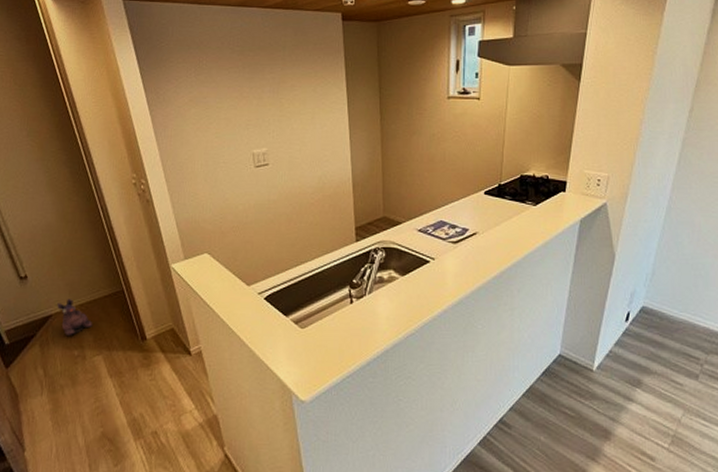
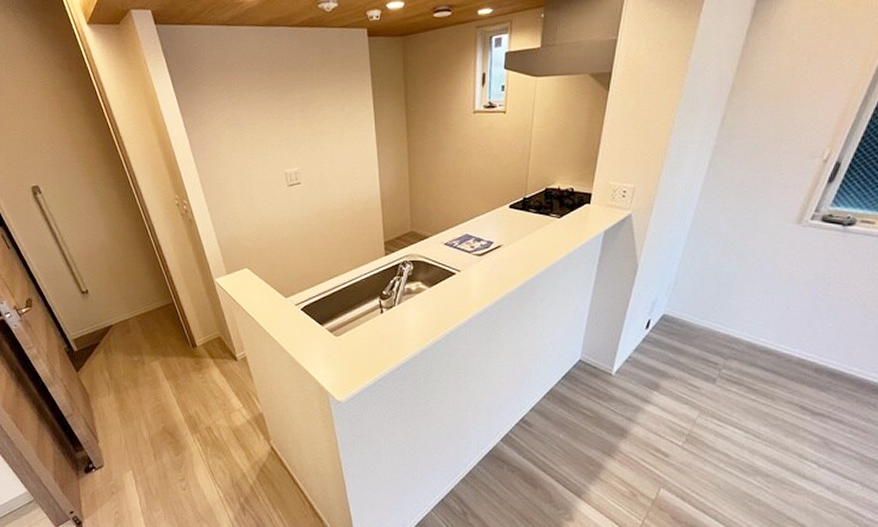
plush toy: present [57,299,92,335] -> none [116,311,148,343]

